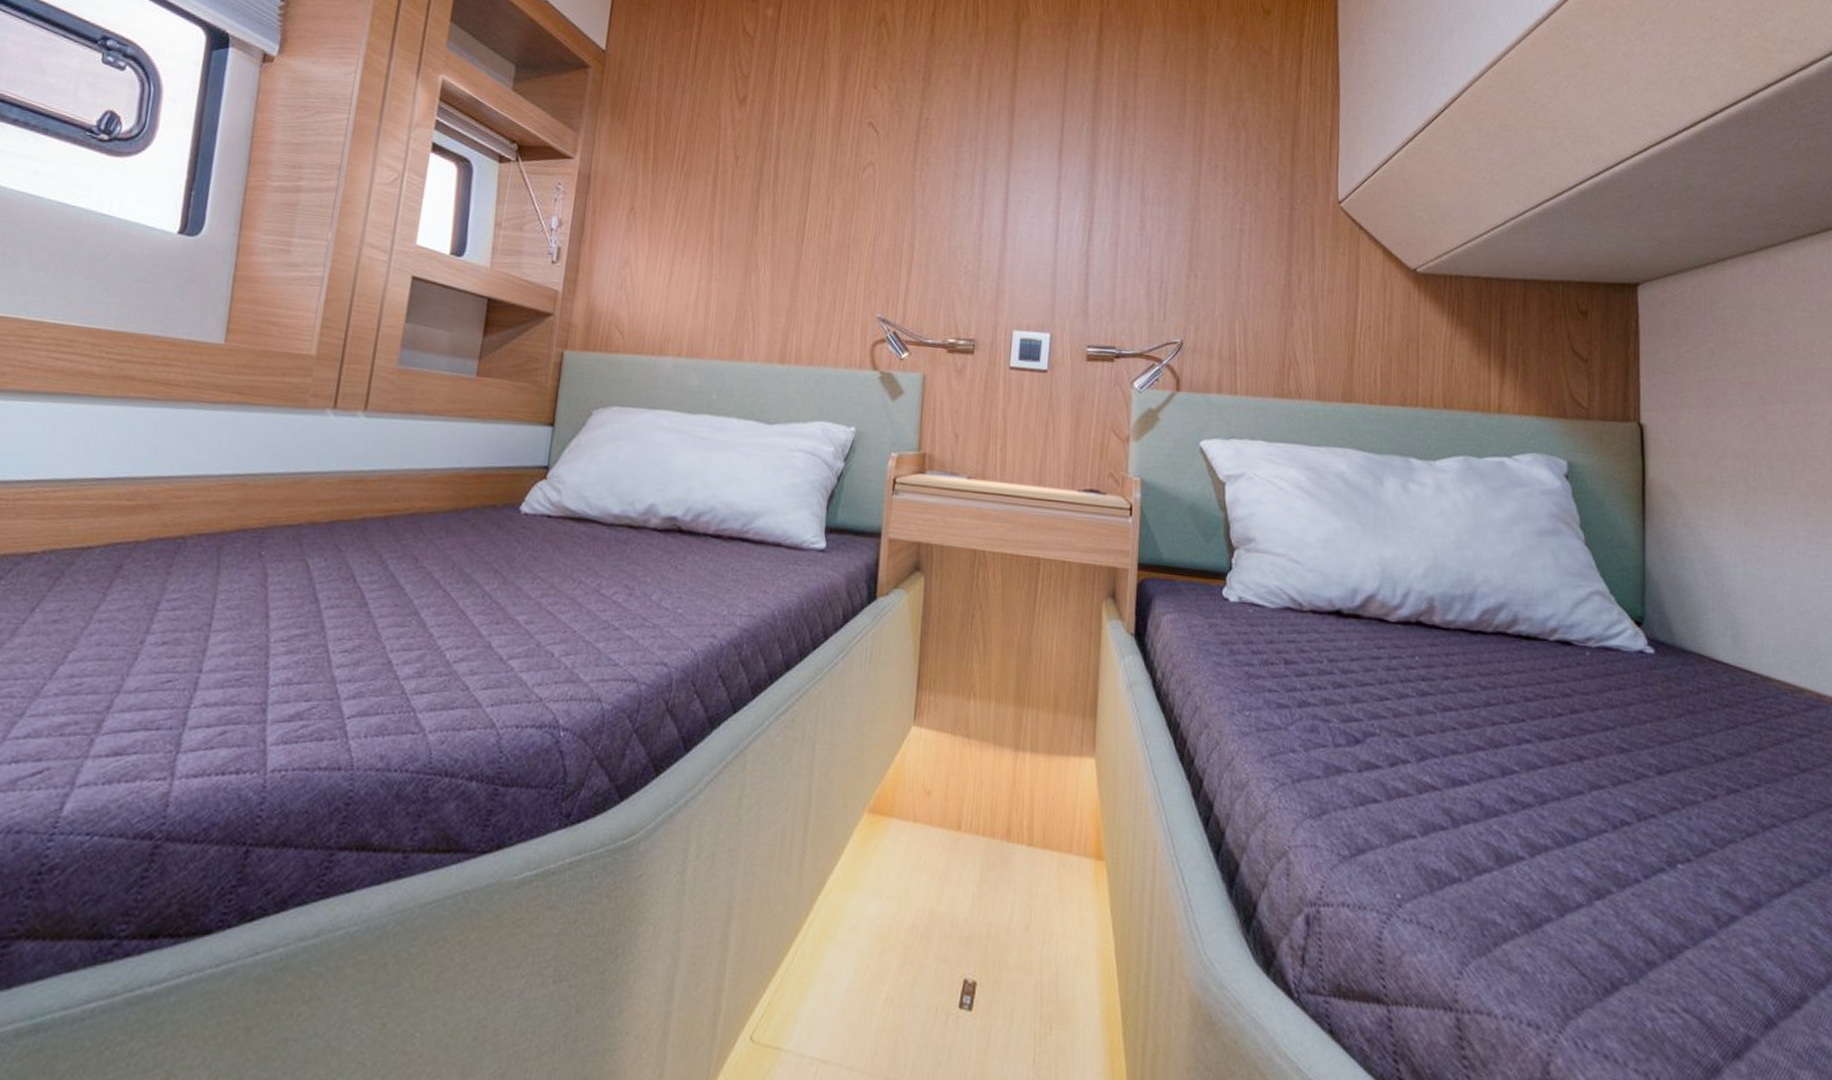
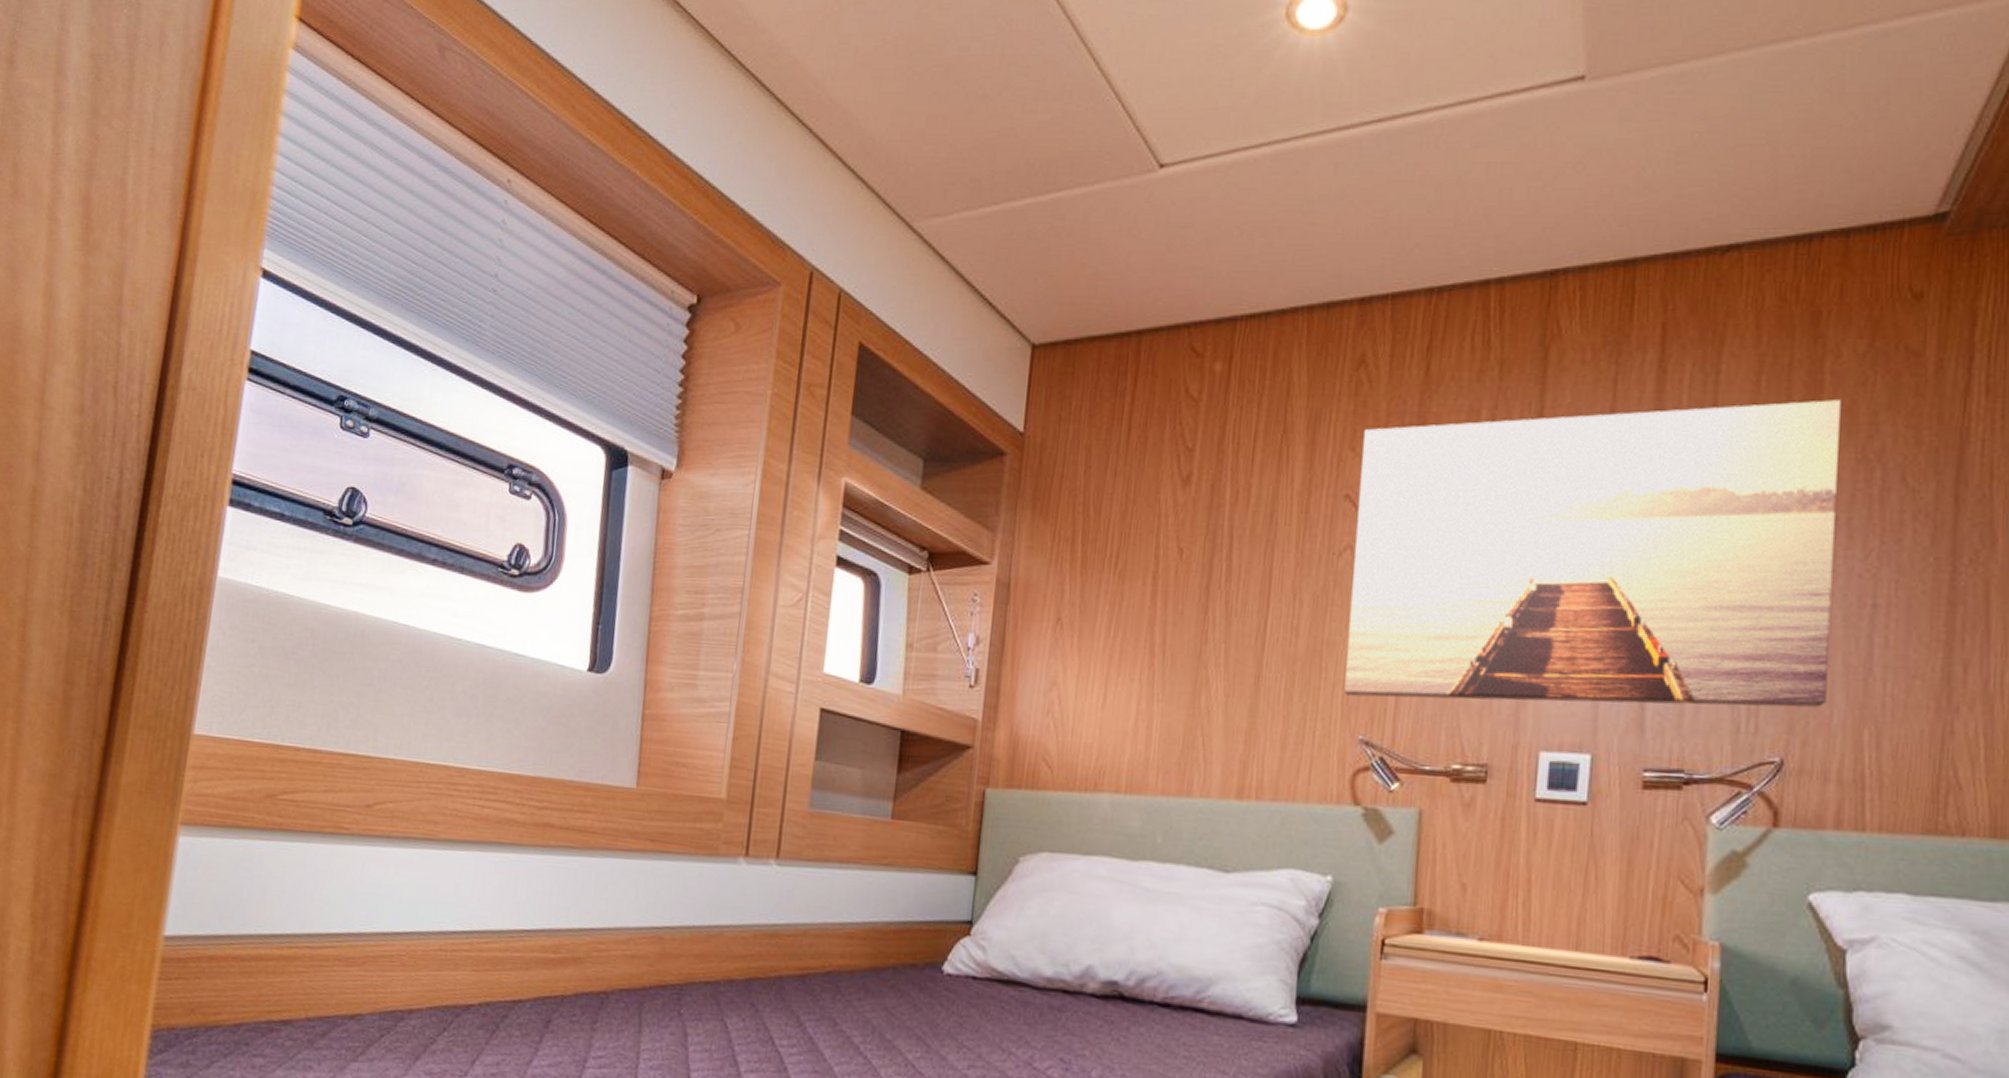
wall art: none [866,71,1219,303] -> present [1344,400,1841,708]

